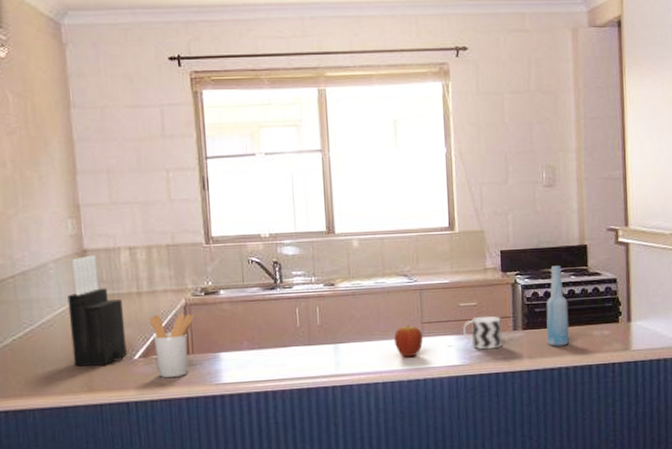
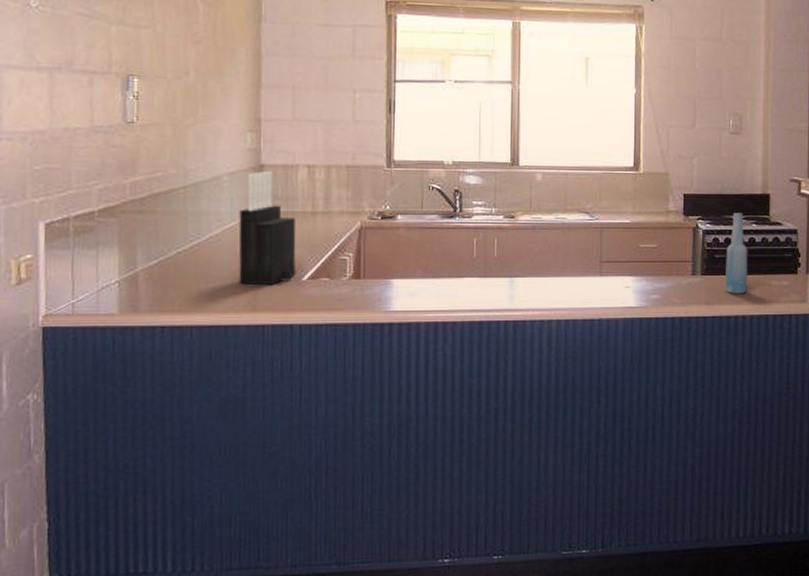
utensil holder: present [150,313,194,378] -> none [323,235,369,301]
fruit: present [394,324,423,358] -> none [572,262,601,296]
cup: present [463,316,502,350] -> none [642,258,680,293]

